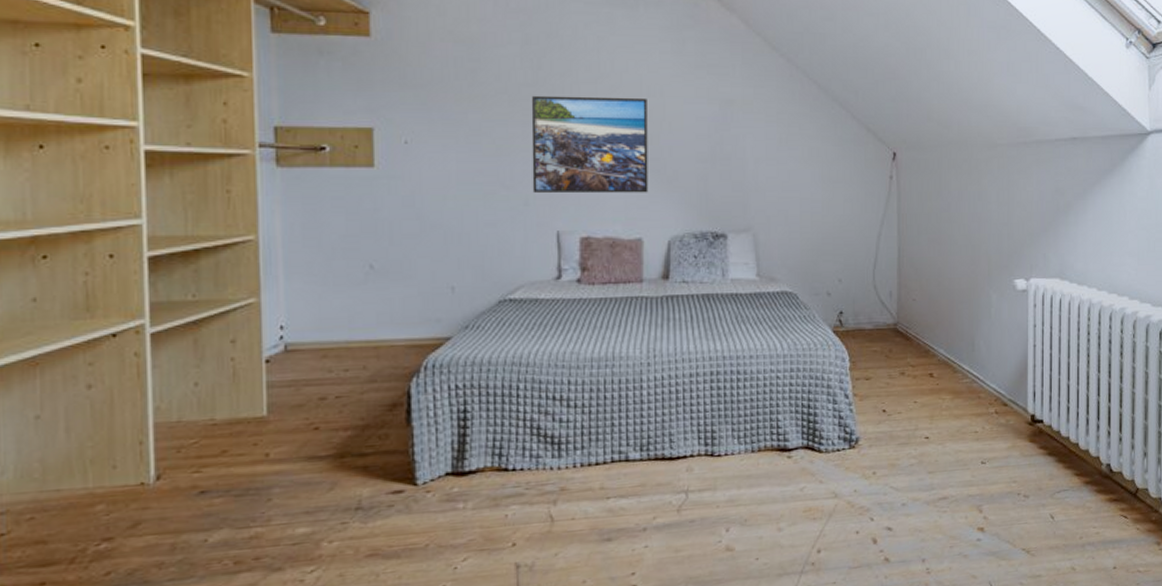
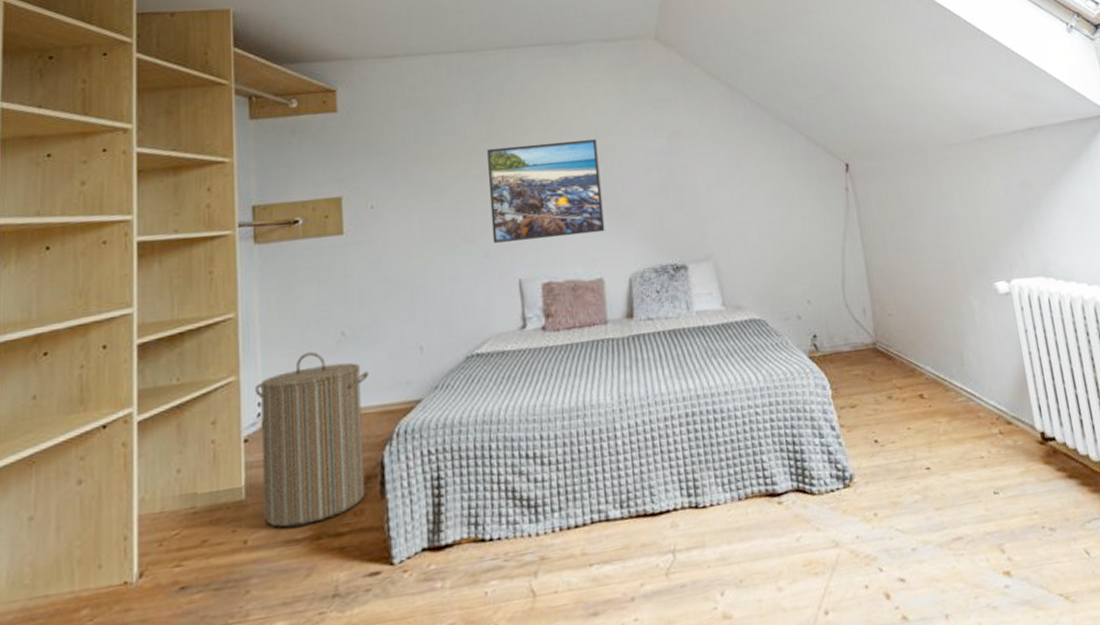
laundry hamper: none [276,281,399,445] -> present [254,351,370,527]

